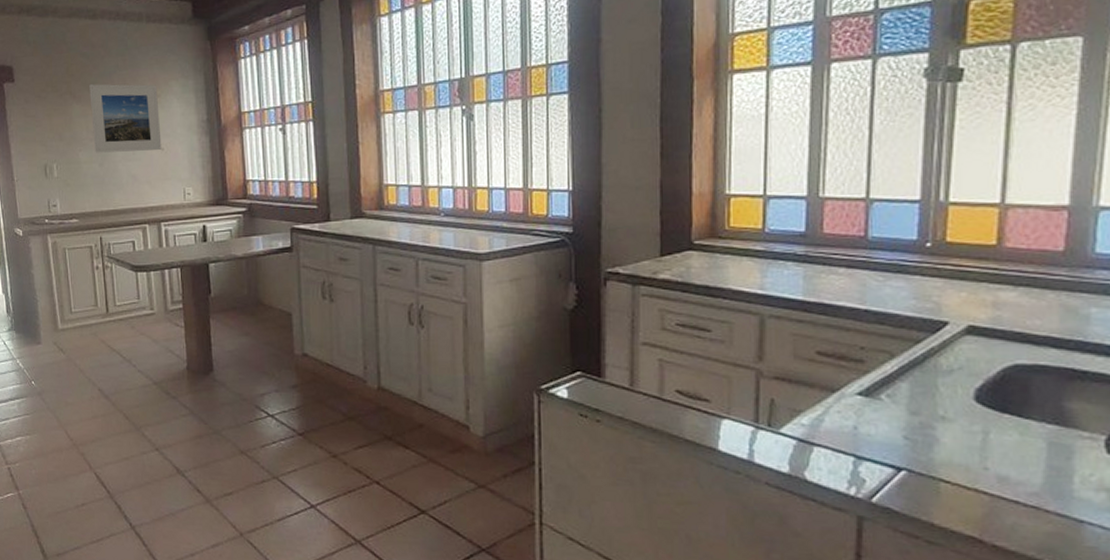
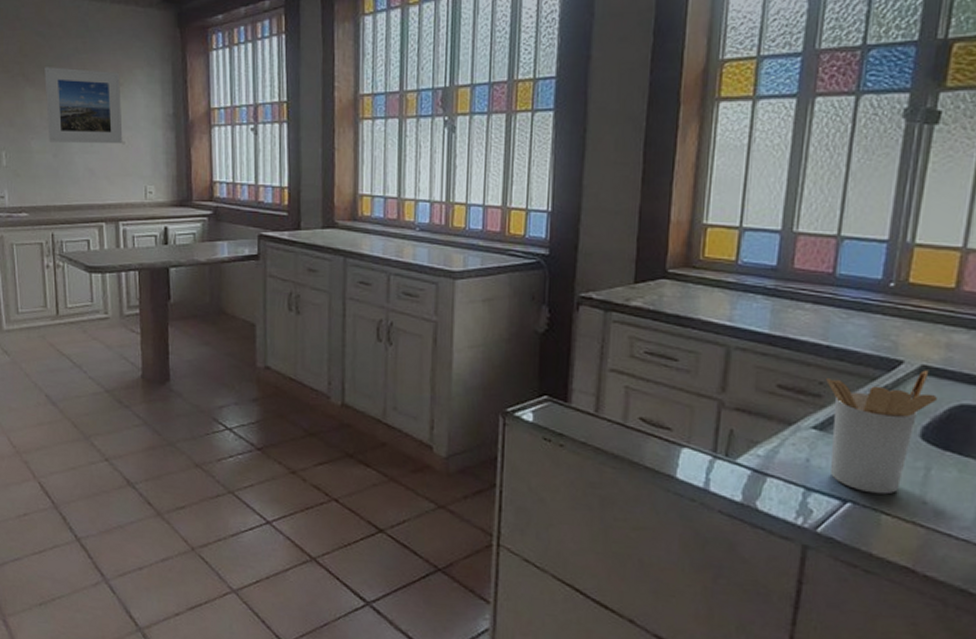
utensil holder: none [868,330,988,461] -> present [826,370,937,495]

